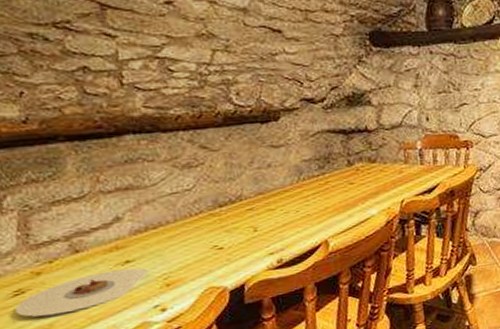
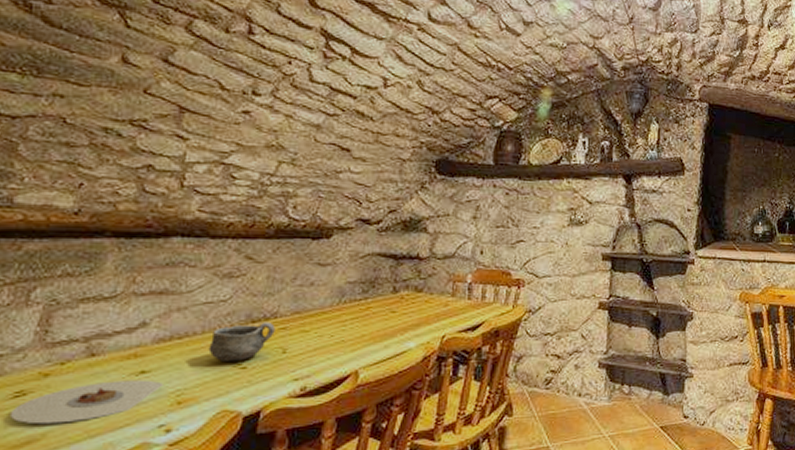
bowl: none [183,204,243,245] -> present [208,321,275,361]

